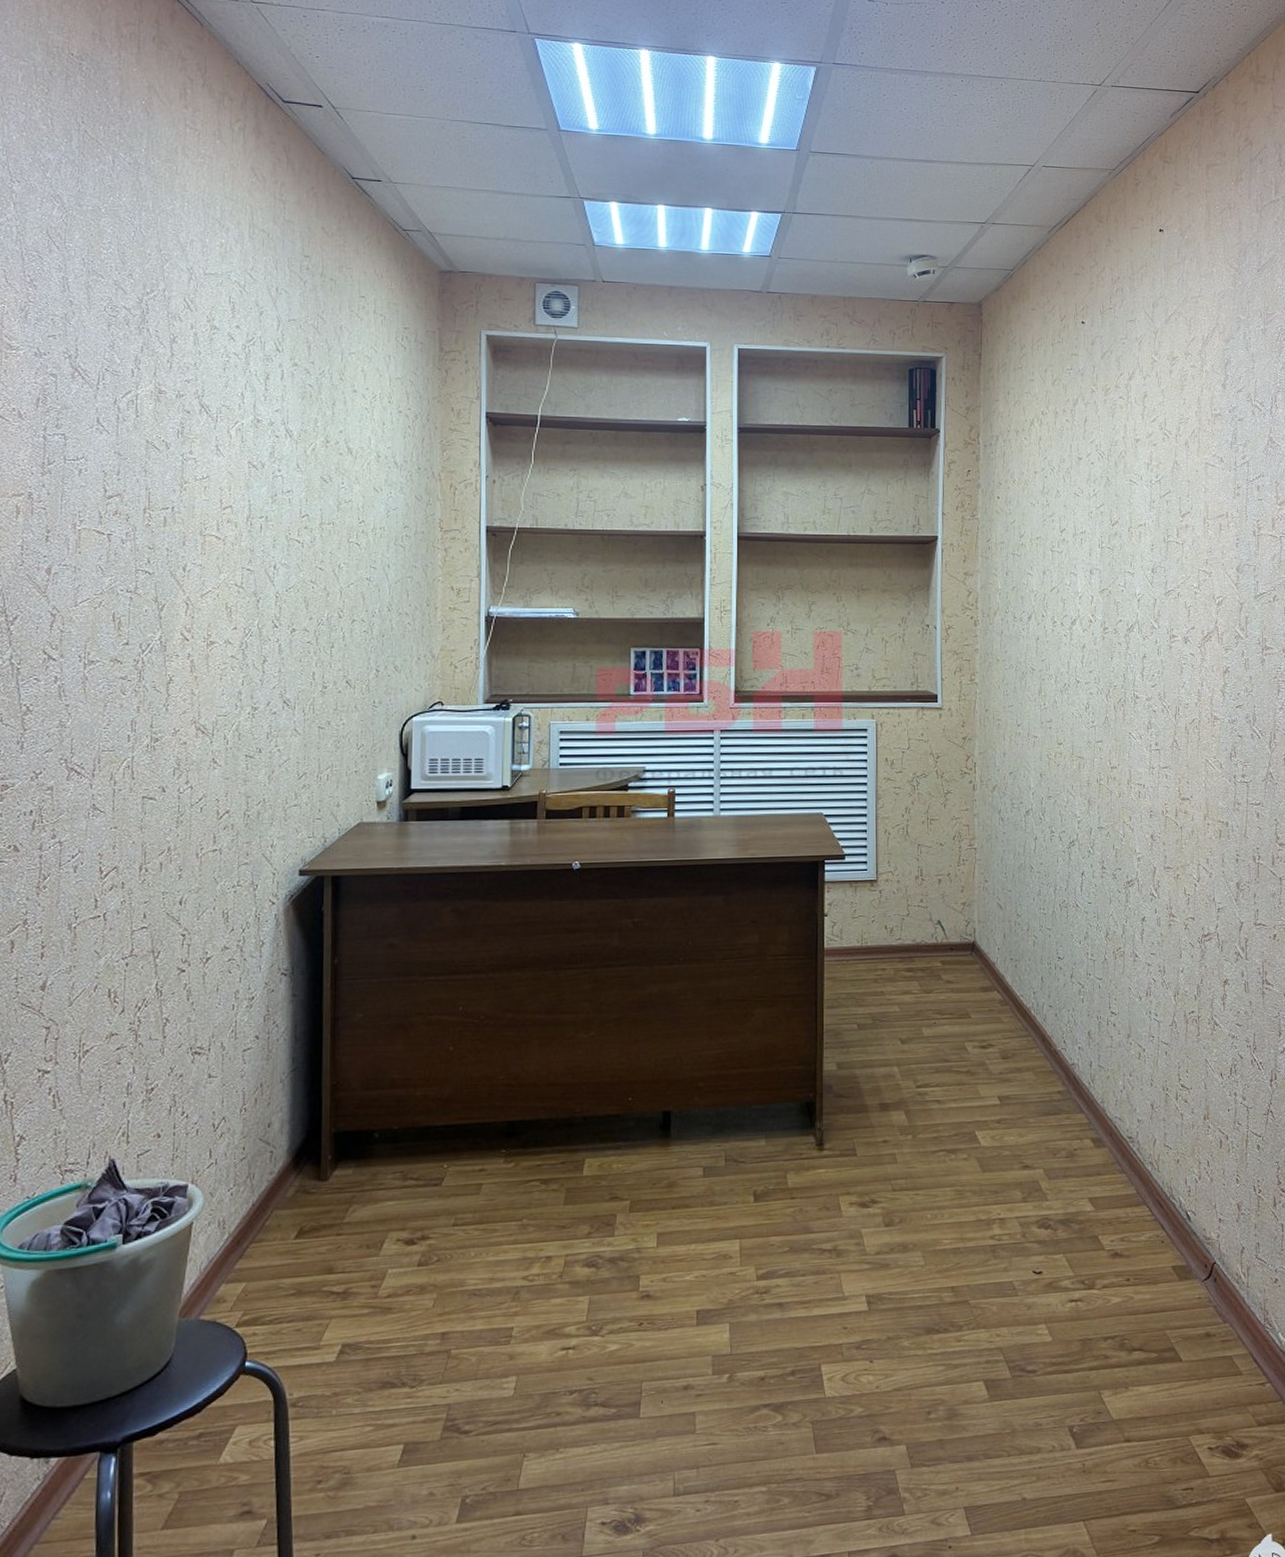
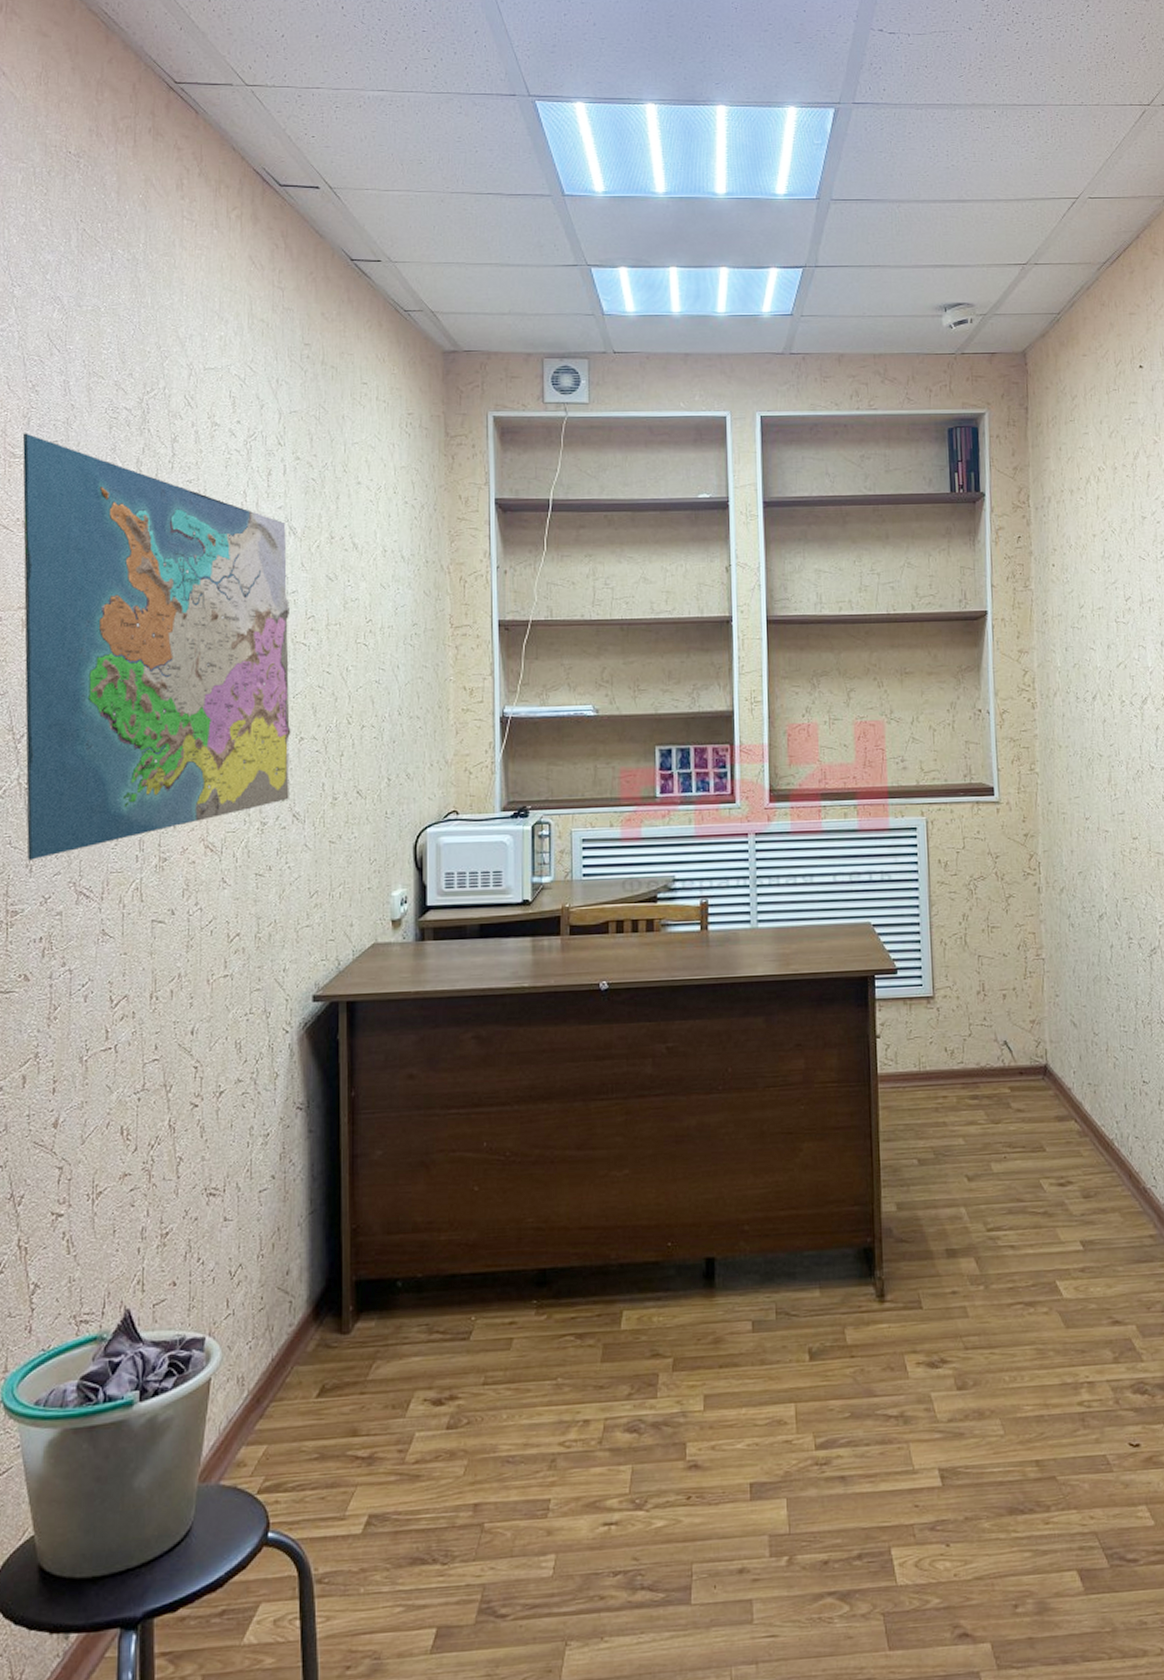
map: none [18,326,286,737] -> present [22,433,291,861]

